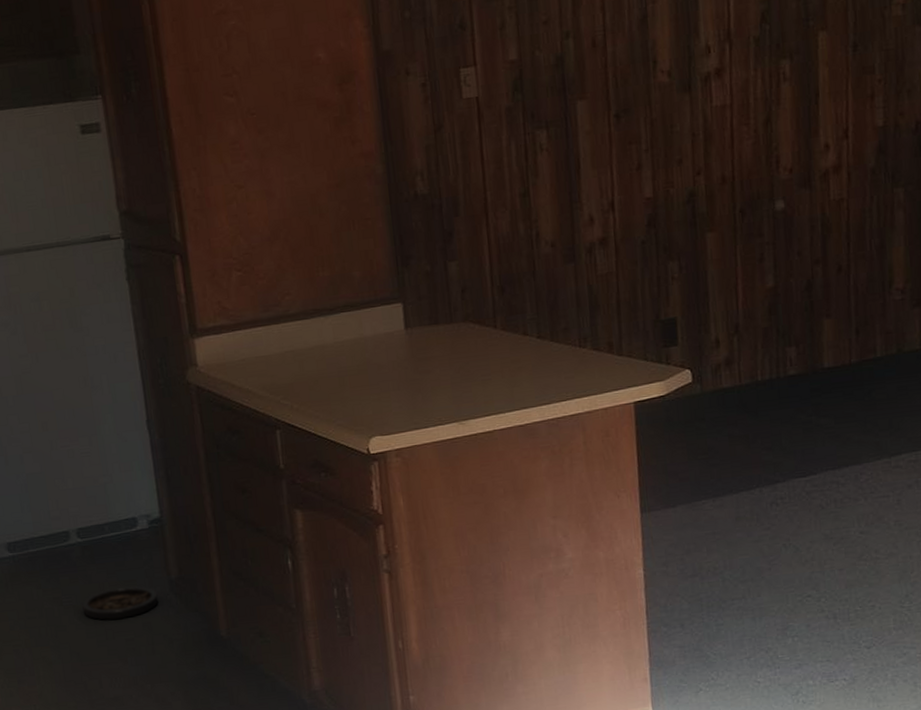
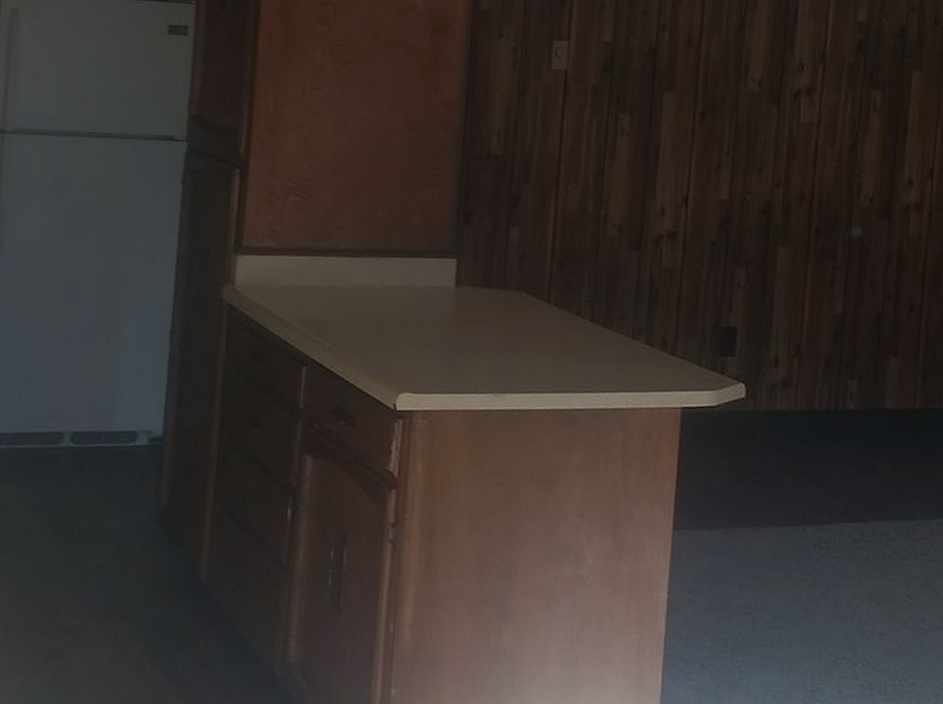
pet bowl: present [82,586,158,620] -> none [58,504,141,540]

